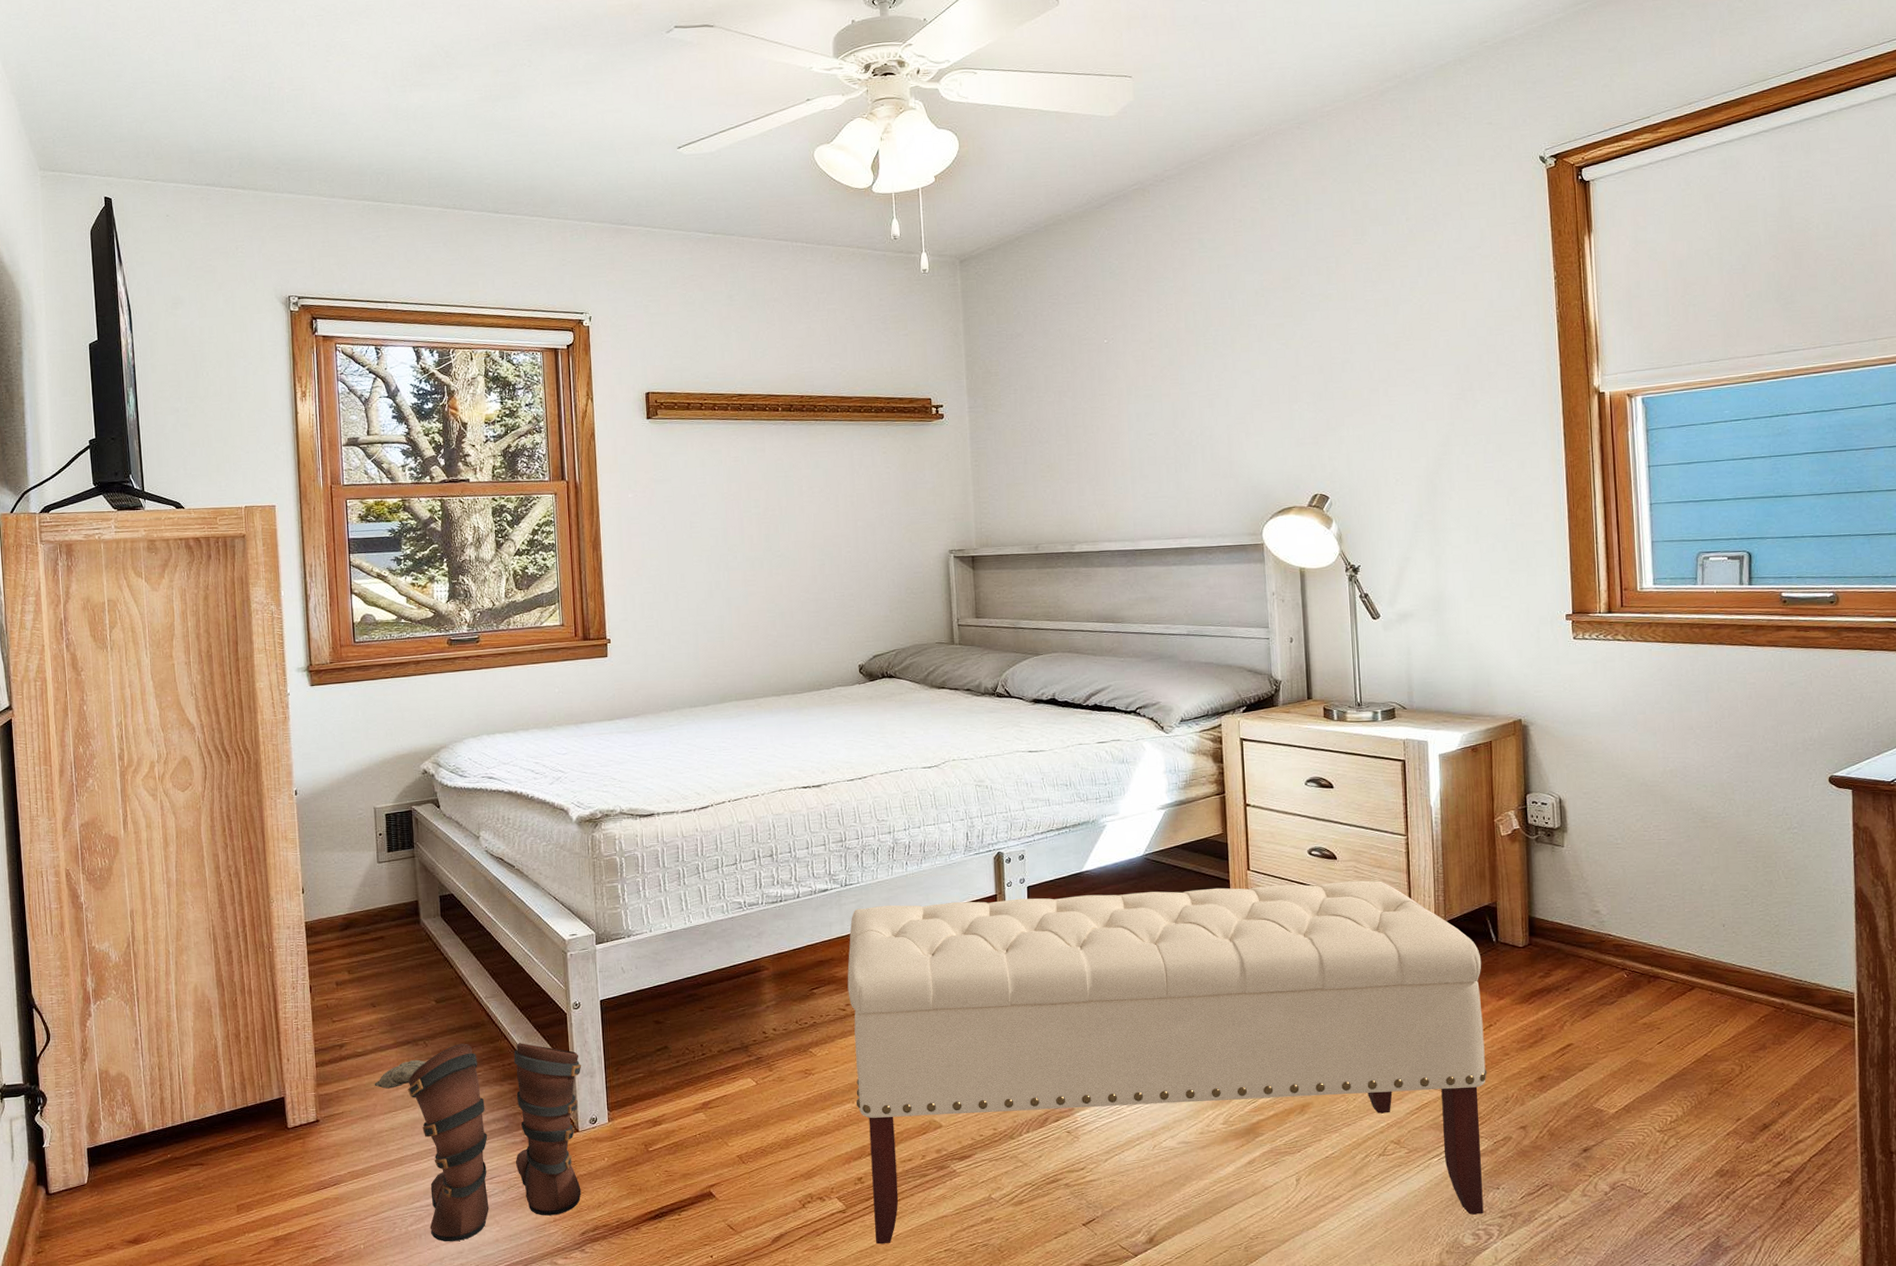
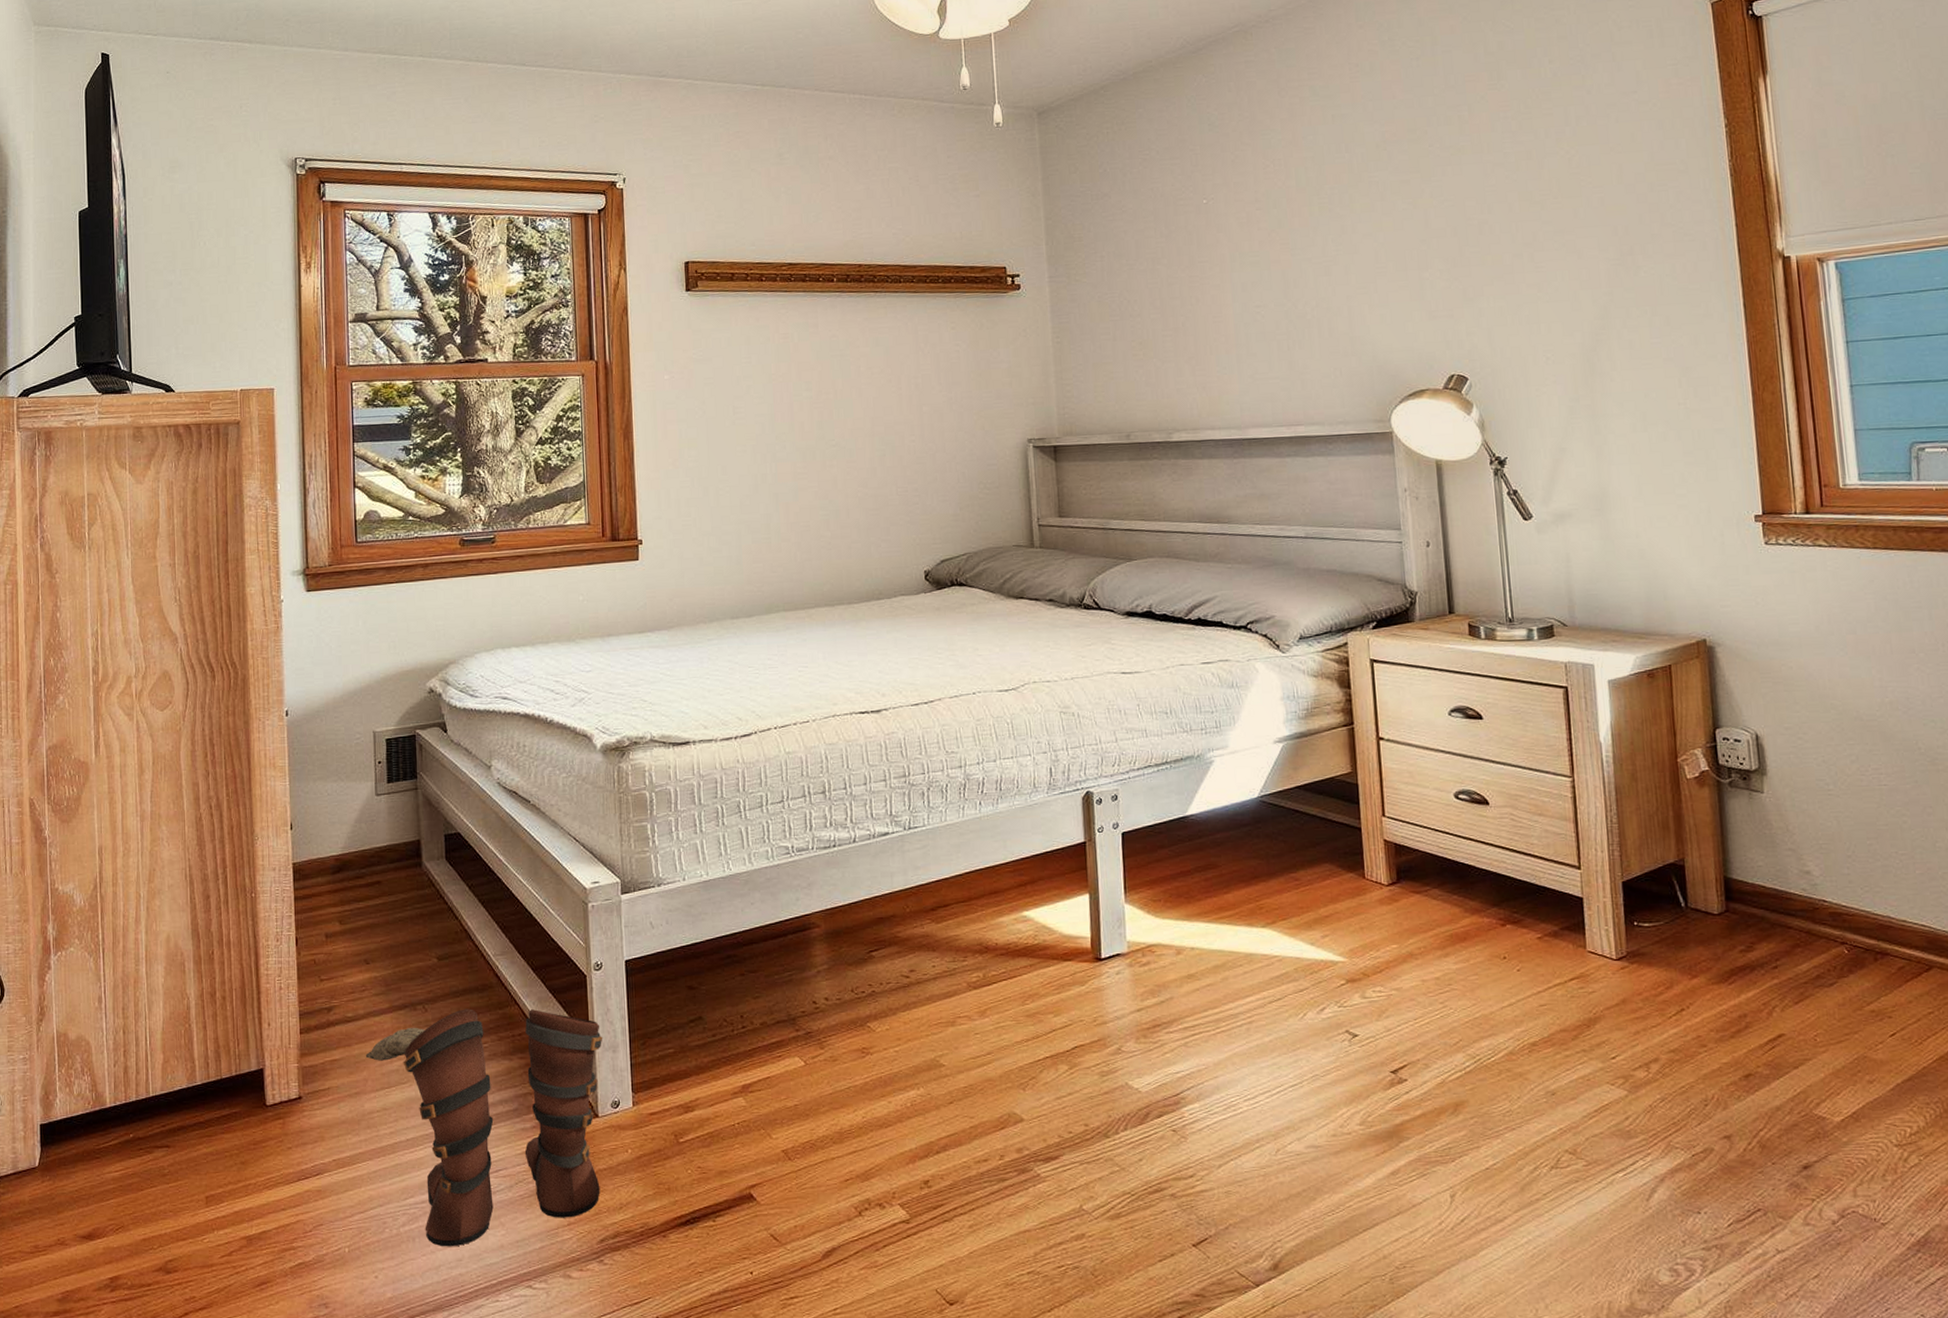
bench: present [847,880,1487,1245] -> none [911,830,1683,1263]

